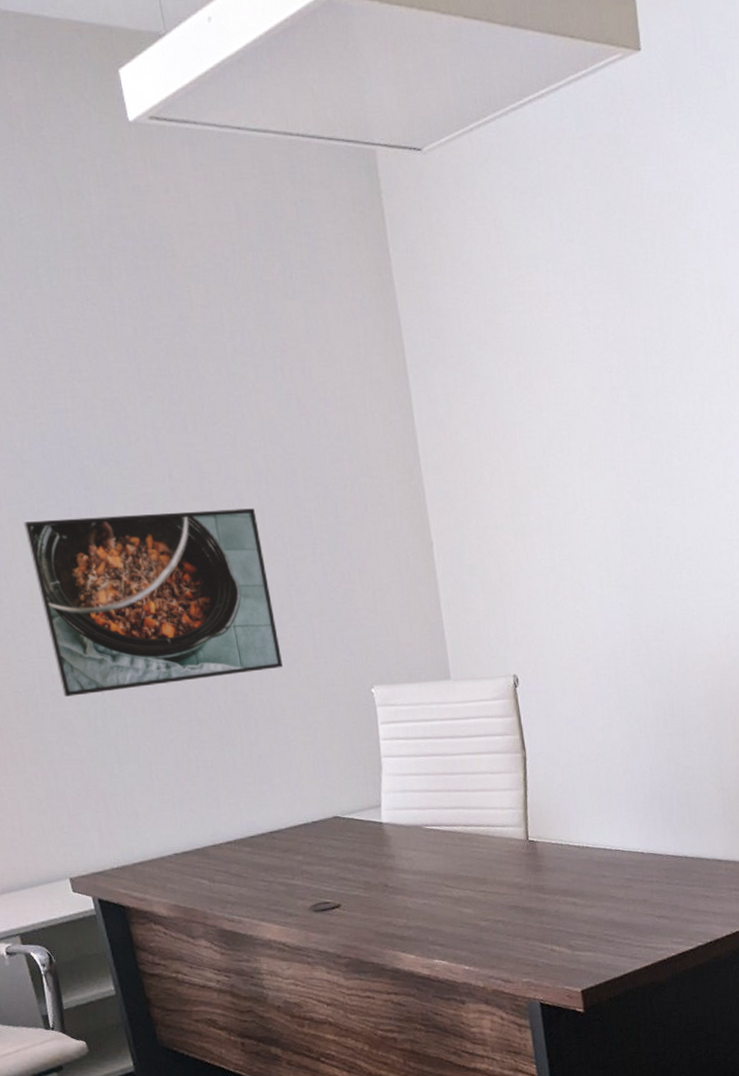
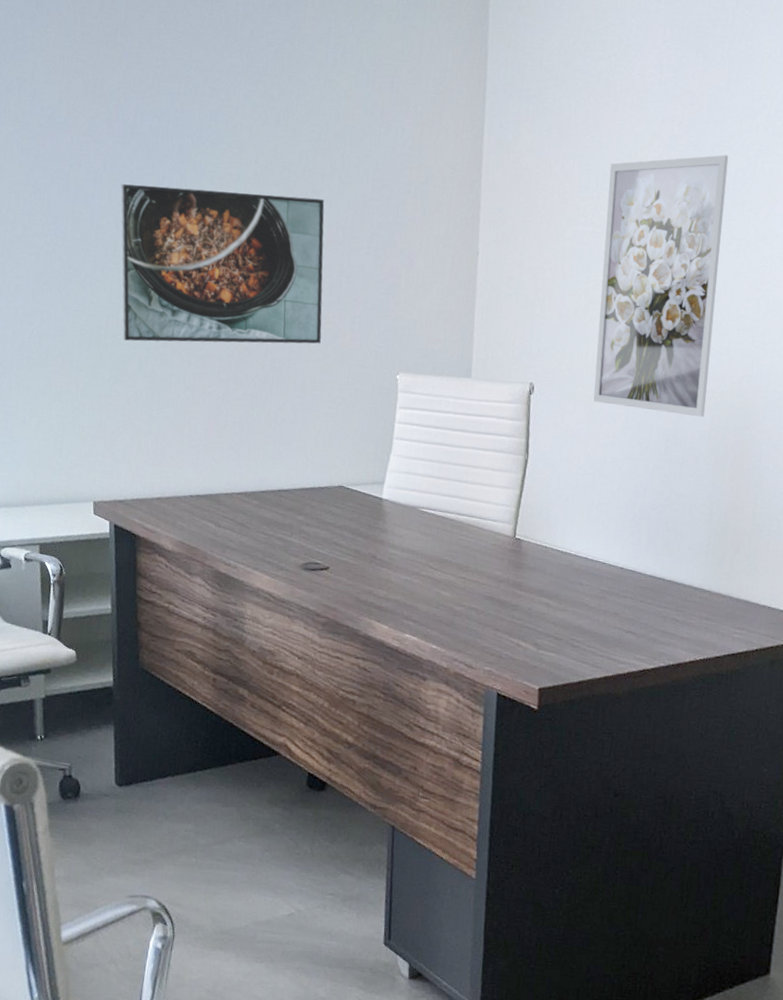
wall art: none [553,401,698,685] -> present [593,155,729,417]

